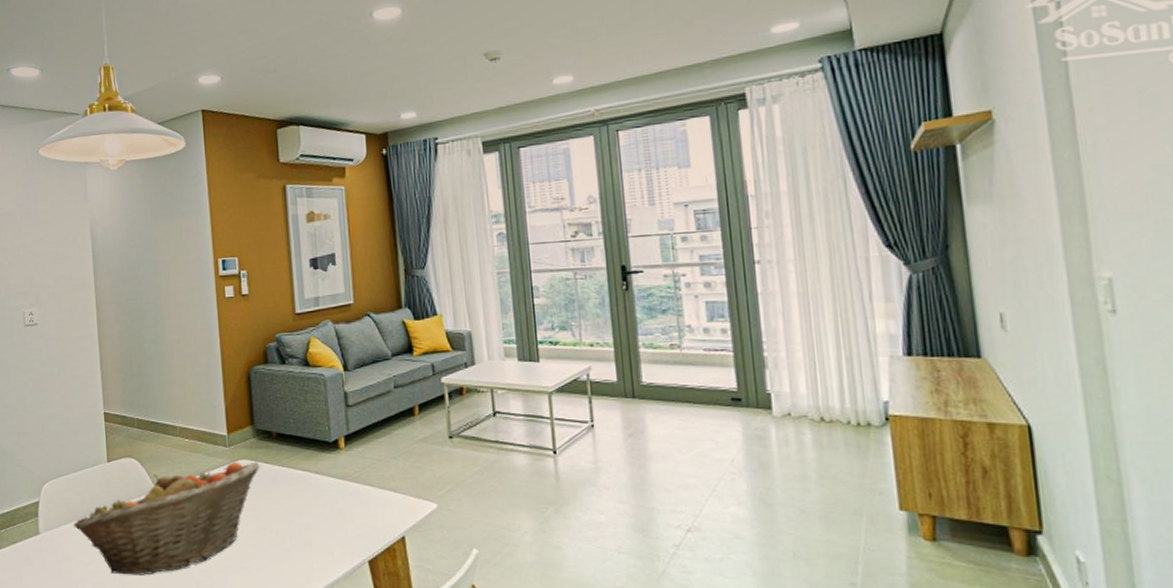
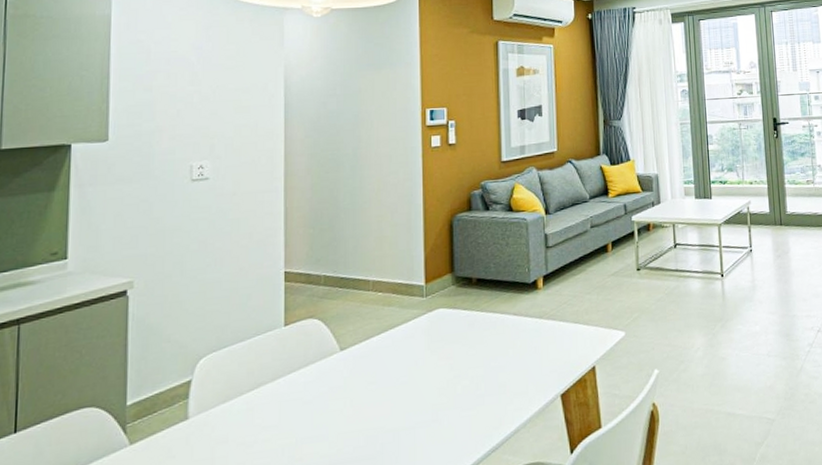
fruit basket: present [74,461,260,575] -> none [235,310,458,451]

